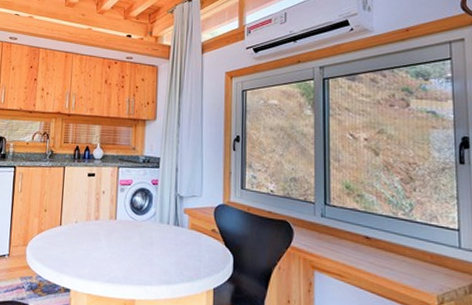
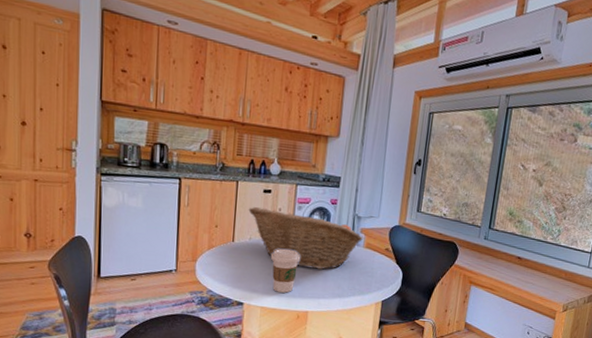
fruit basket: none [74,191,188,253] -> present [248,207,364,270]
coffee cup: none [95,231,125,279] -> present [270,248,301,293]

